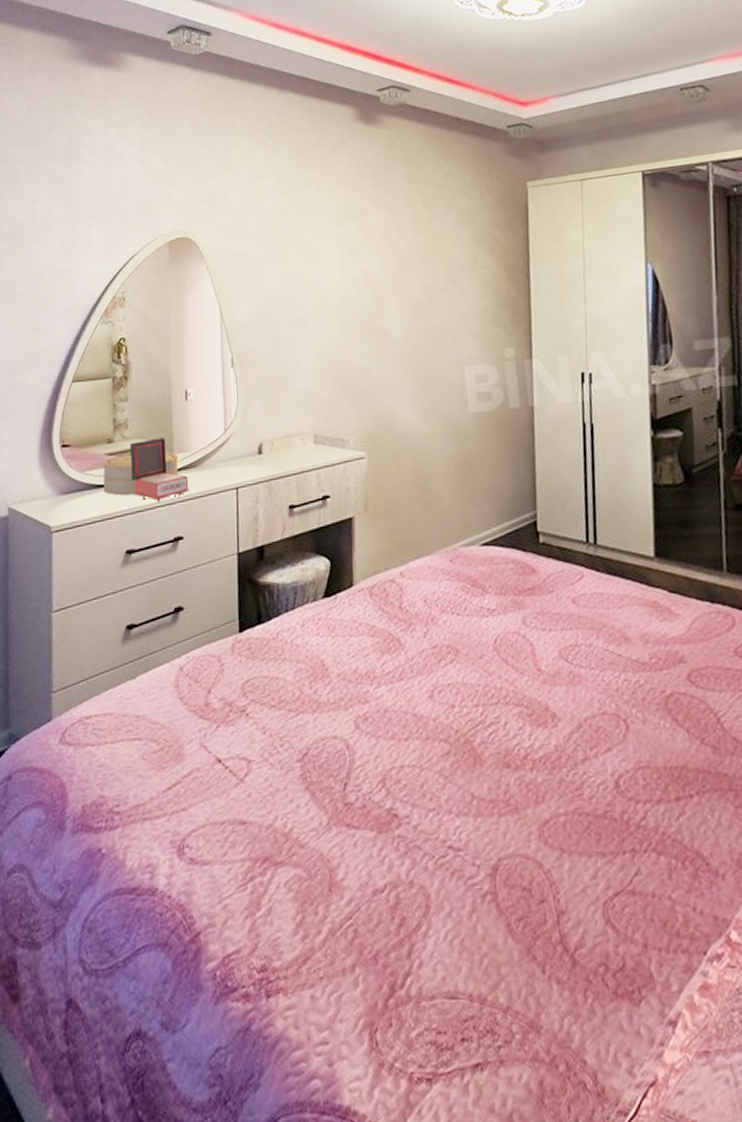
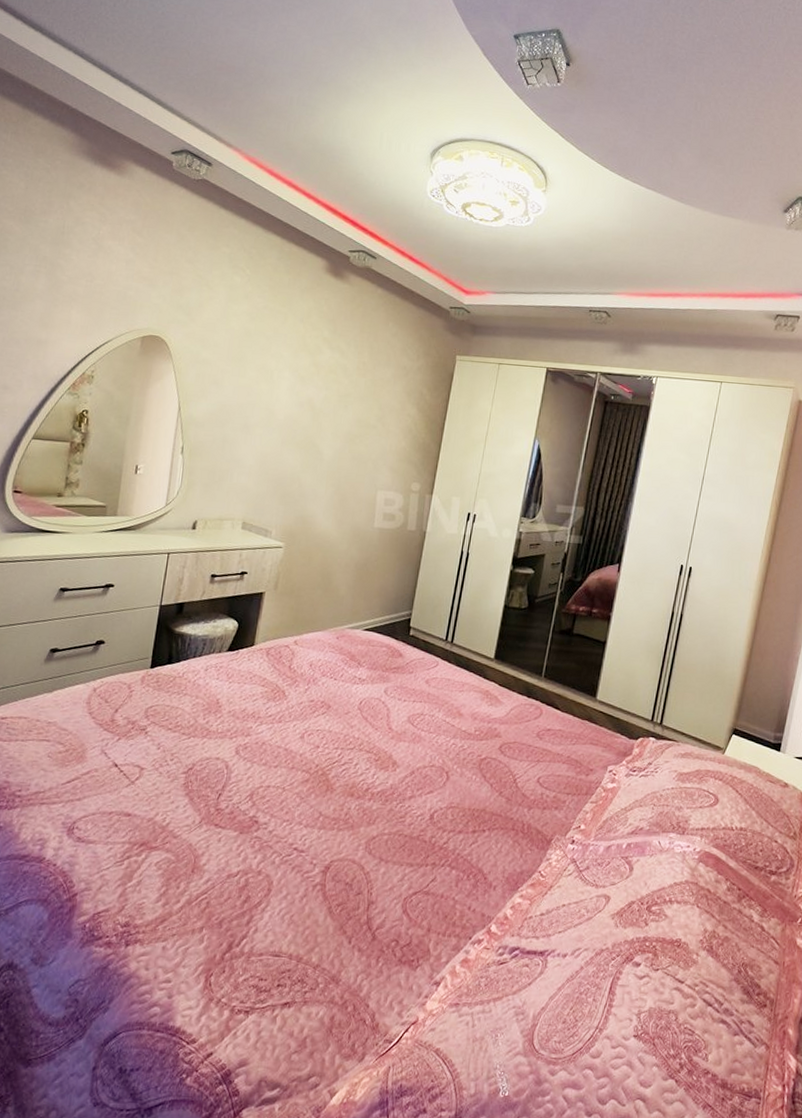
decorative box: present [103,452,179,495] -> none [47,508,121,543]
jewelry box: present [129,437,189,503] -> none [75,499,127,554]

